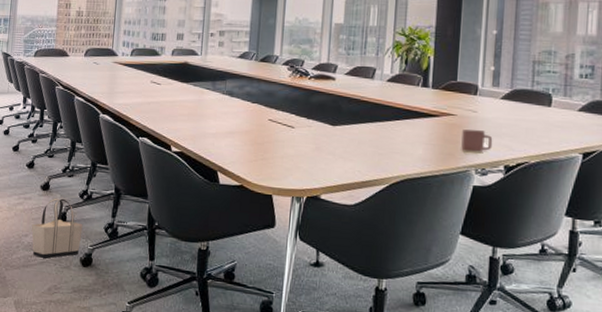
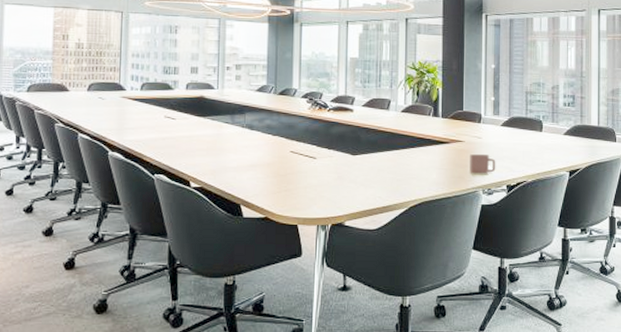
shopping bag: present [31,198,83,259] -> none [33,243,95,309]

